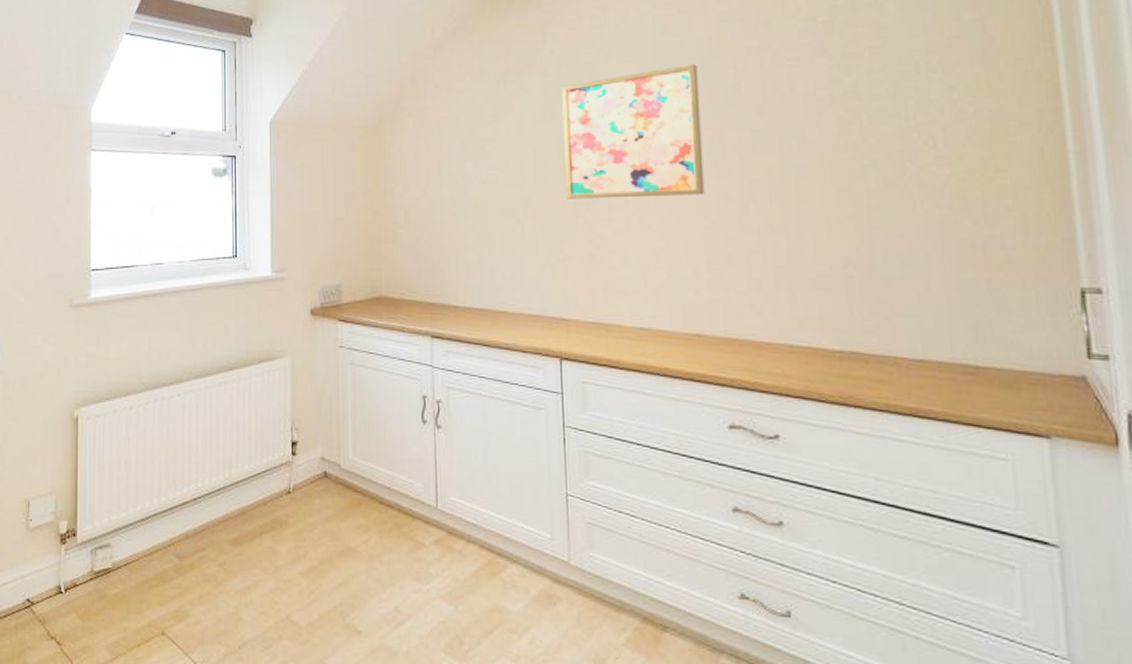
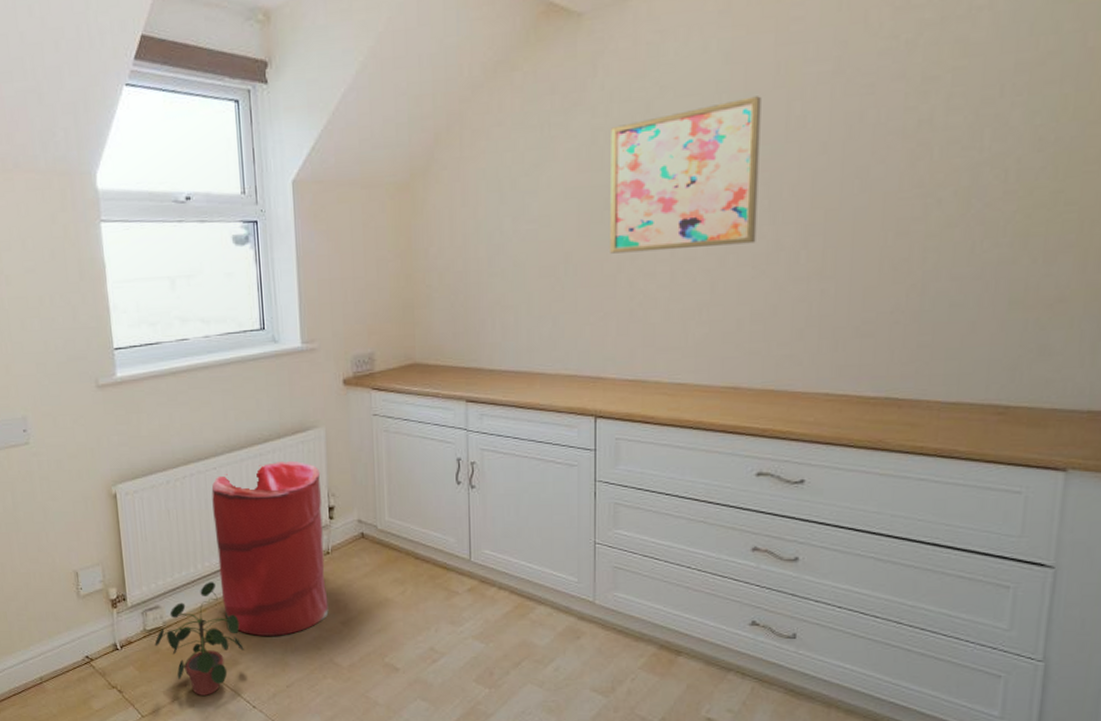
potted plant: none [101,518,196,654] -> present [154,581,244,696]
laundry hamper: none [174,390,287,586] -> present [211,460,329,636]

